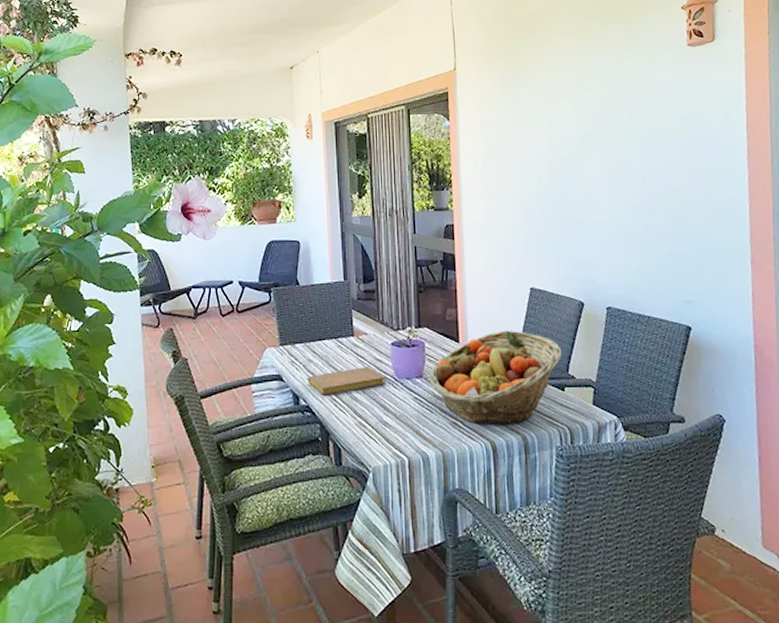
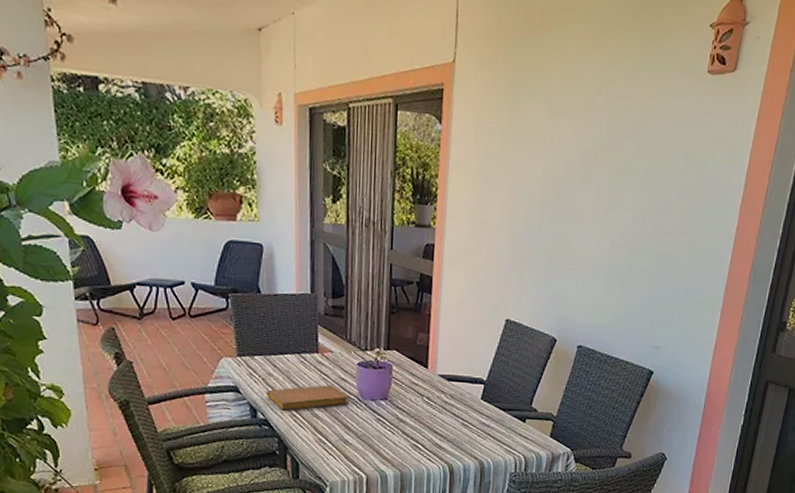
fruit basket: present [429,330,562,426] -> none [393,359,529,451]

